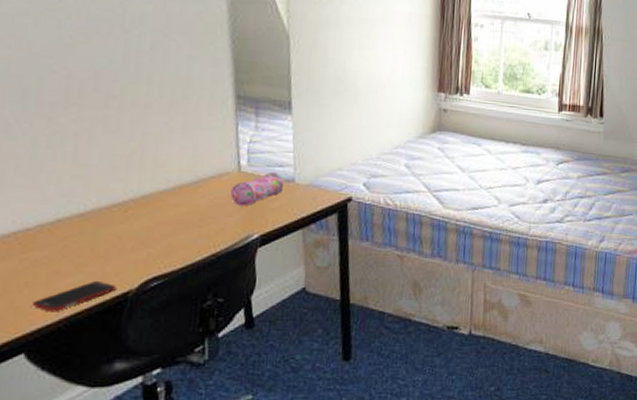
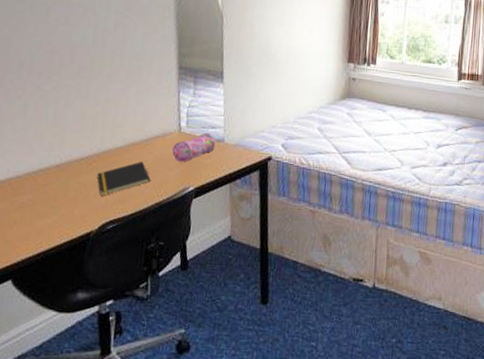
cell phone: present [33,281,116,312] -> none [19,222,81,247]
notepad: none [135,206,205,249] -> present [97,161,151,196]

